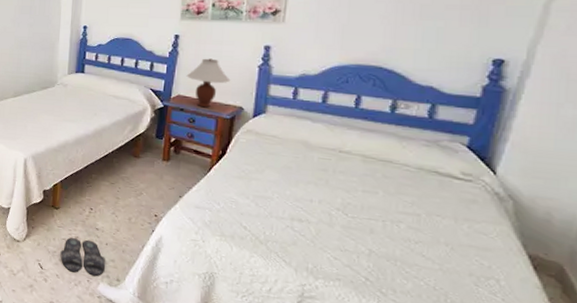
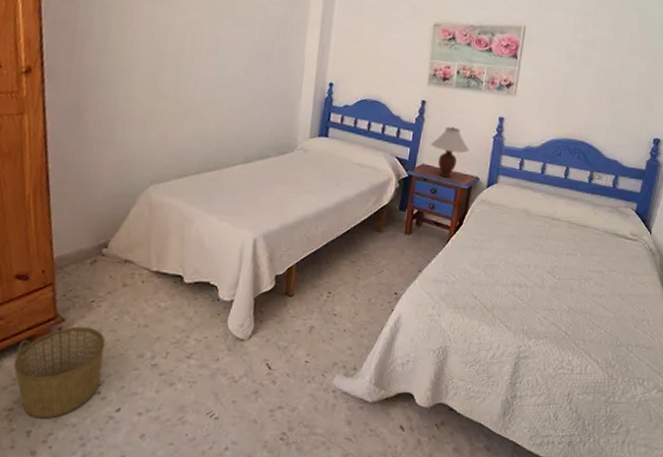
slippers: present [60,237,106,277] -> none [292,328,343,369]

